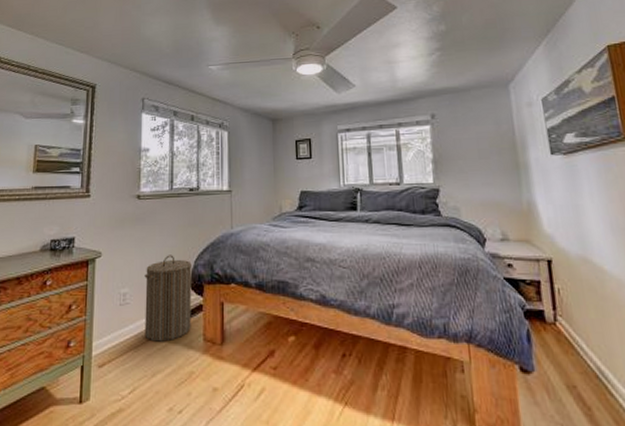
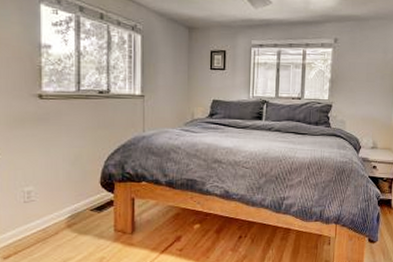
laundry hamper: present [144,255,192,342] -> none [51,155,102,234]

